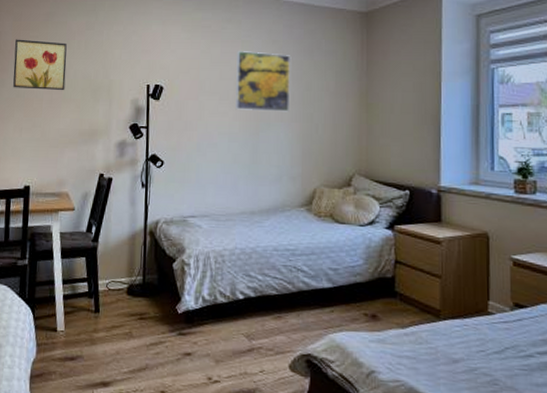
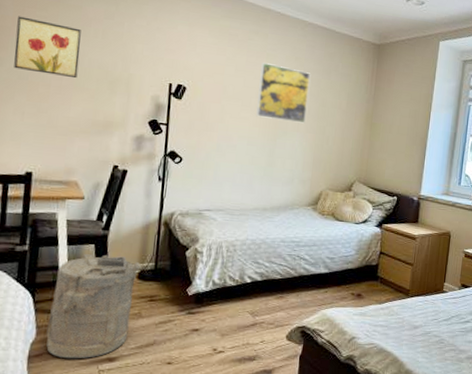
laundry hamper: none [45,268,129,382] -> present [46,254,141,359]

